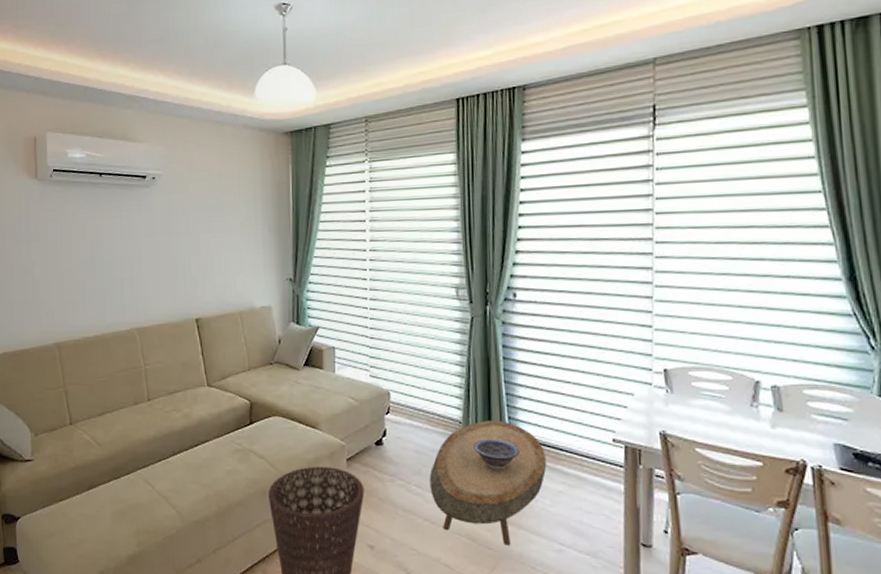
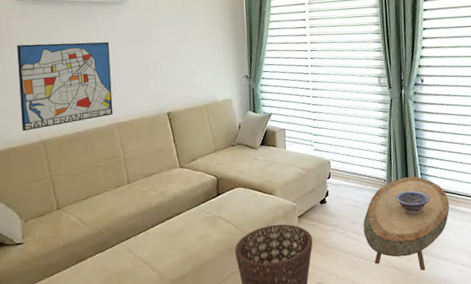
wall art: none [35,231,135,331] -> present [17,41,113,132]

